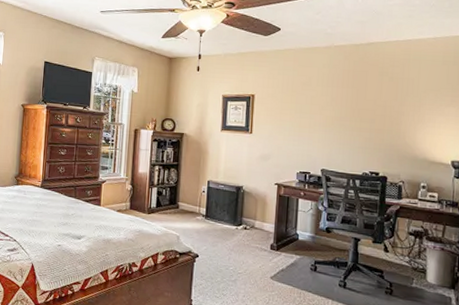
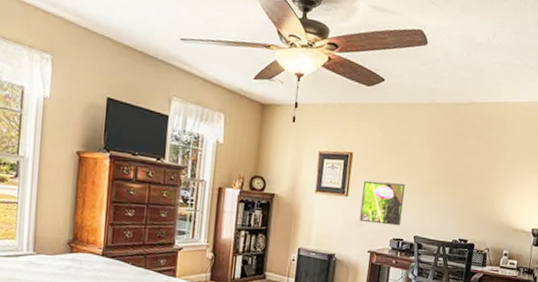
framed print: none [265,119,309,160] -> present [359,181,406,226]

